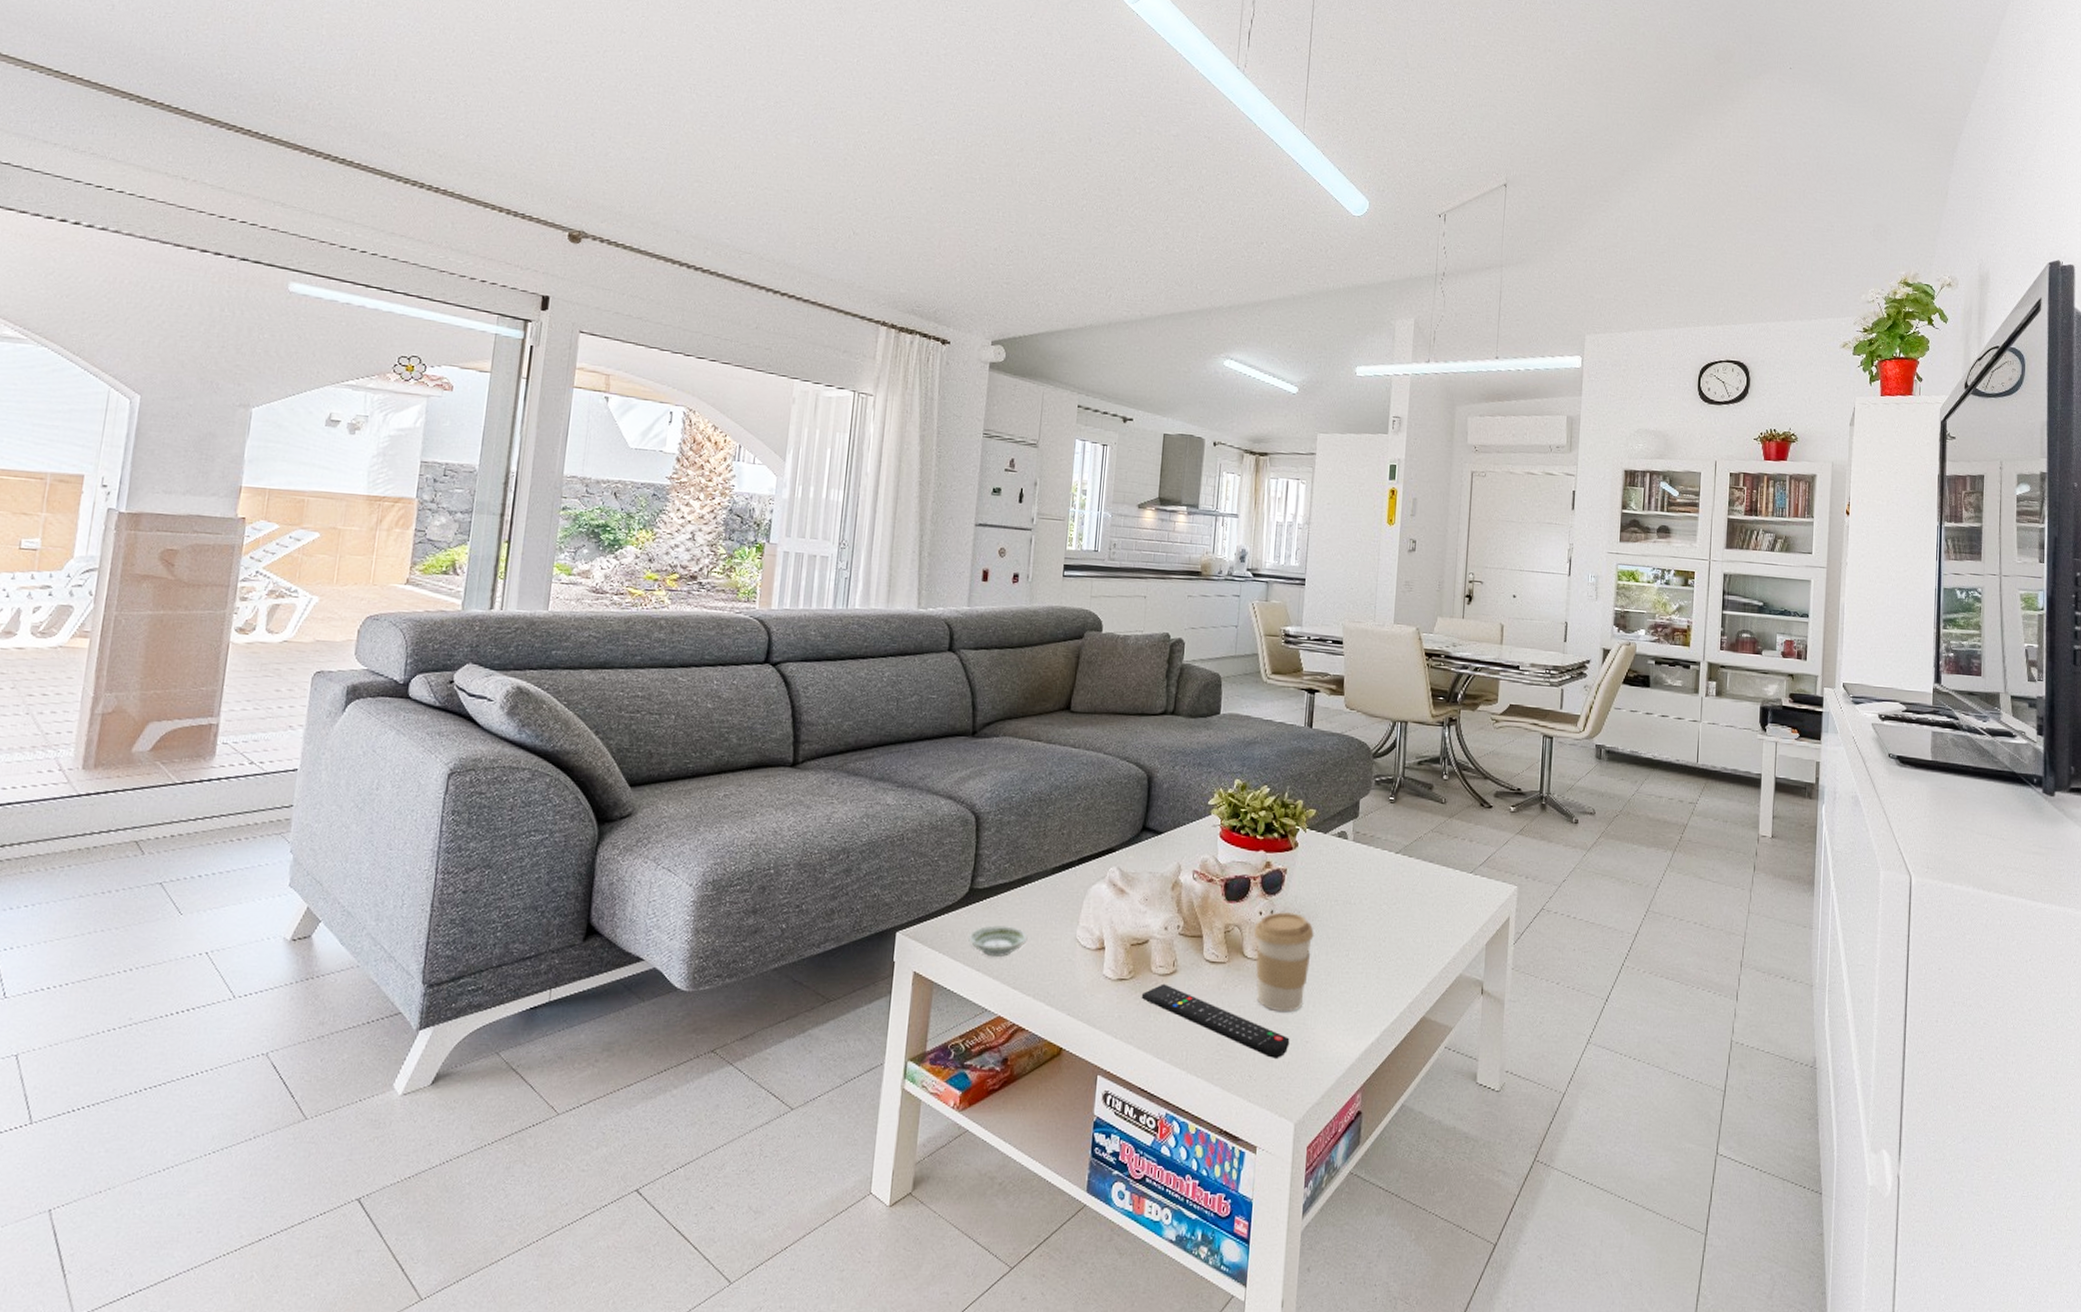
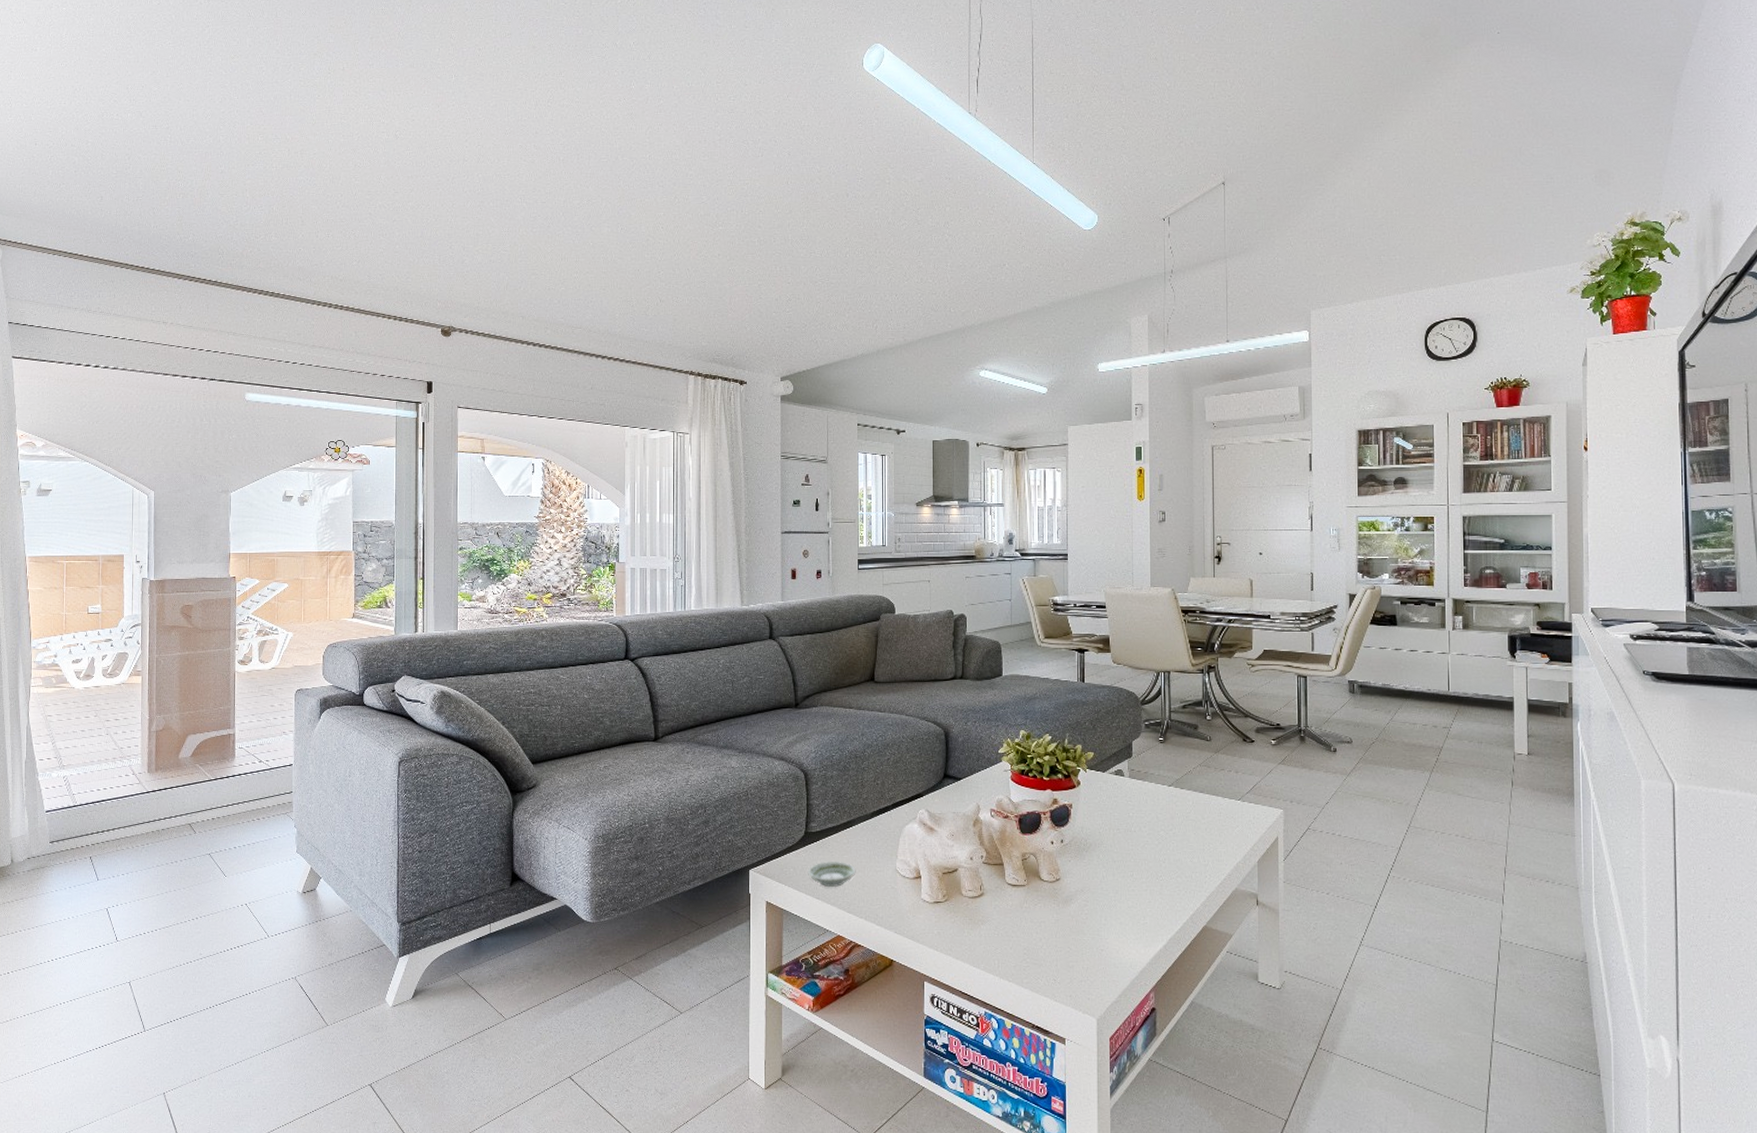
remote control: present [1141,983,1290,1058] -> none [955,904,1087,964]
coffee cup: present [1255,911,1314,1012] -> none [1048,840,1101,926]

